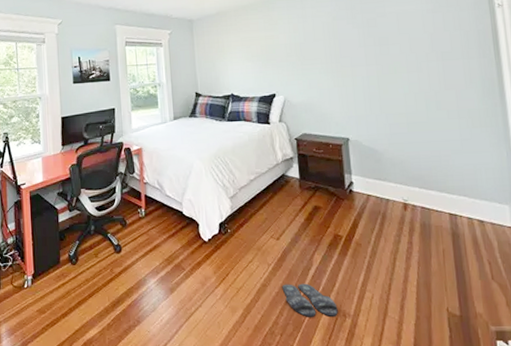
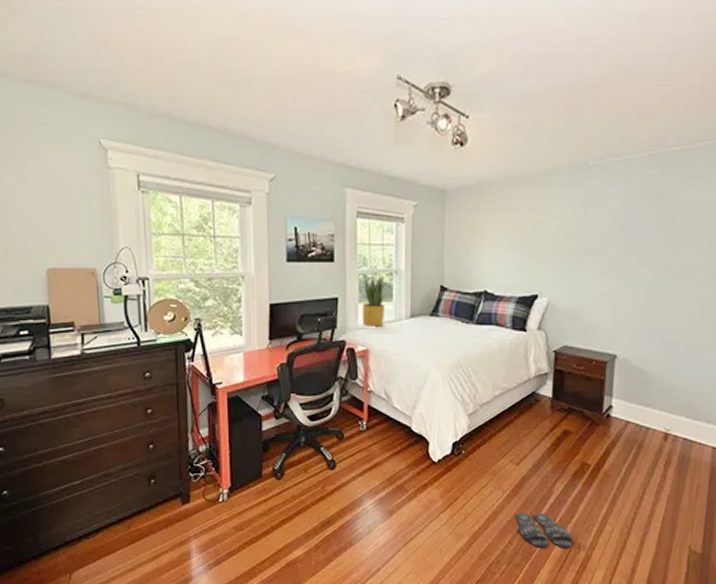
planter: none [133,87,154,130] -> present [362,273,387,327]

